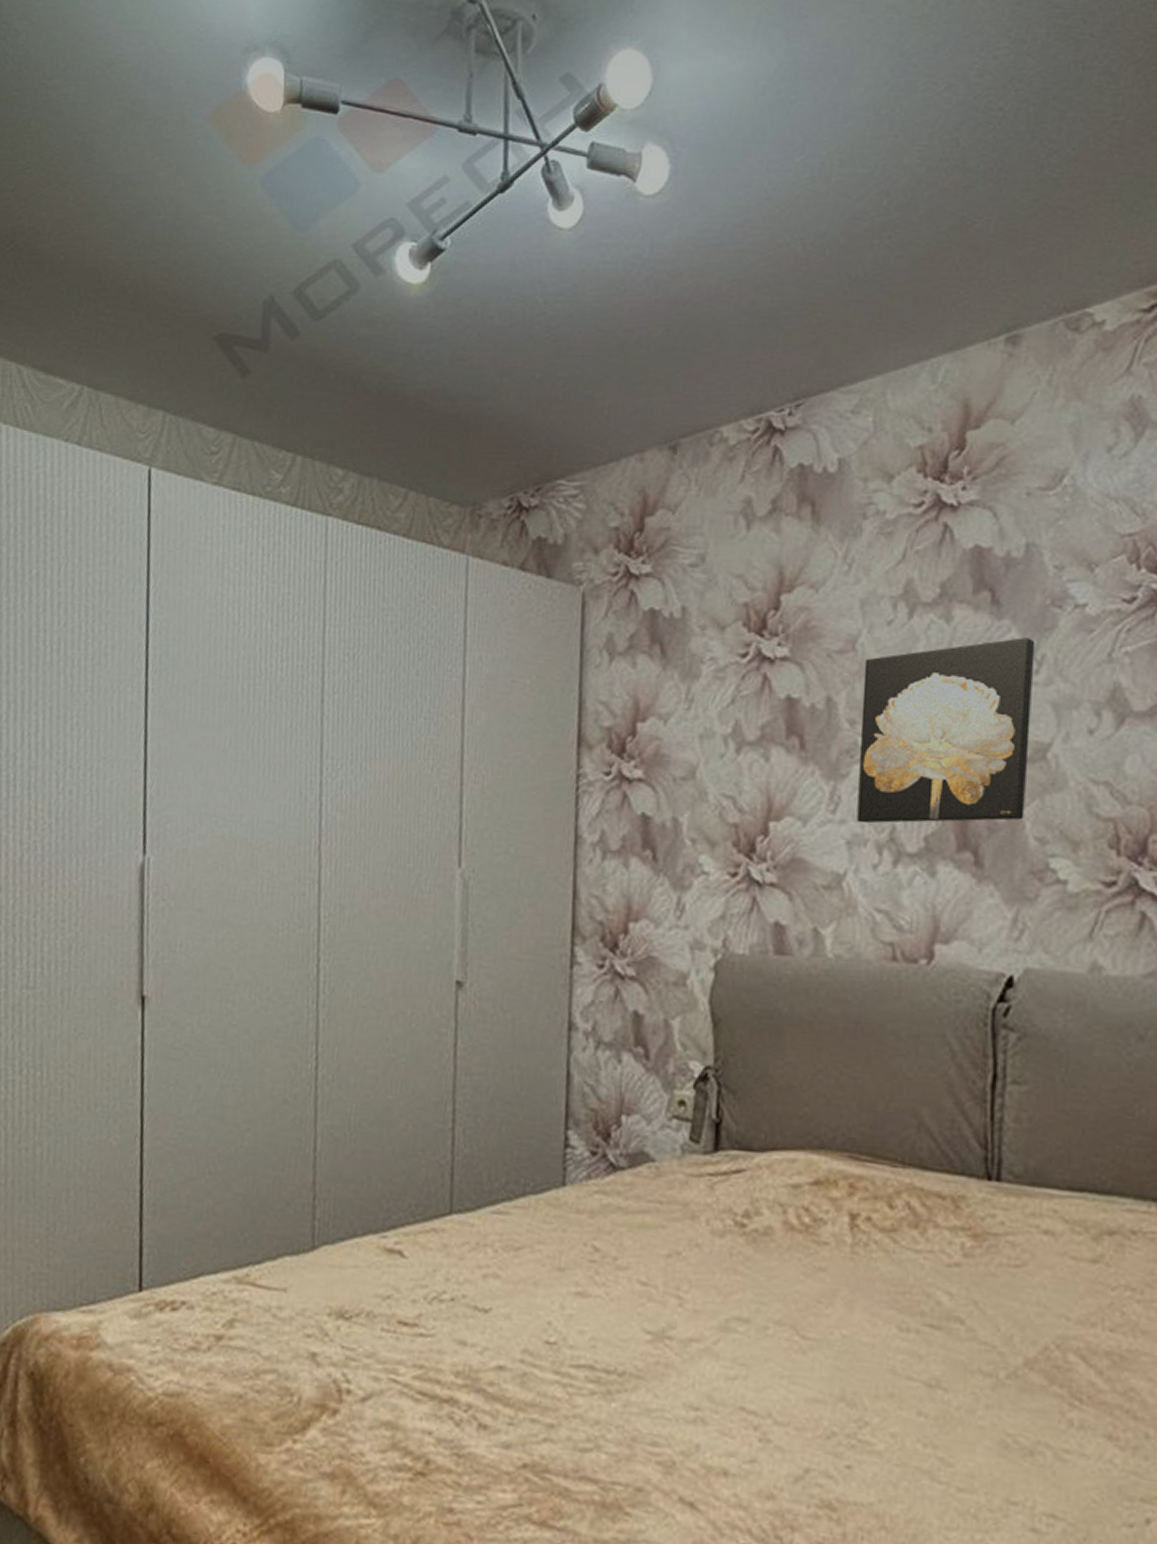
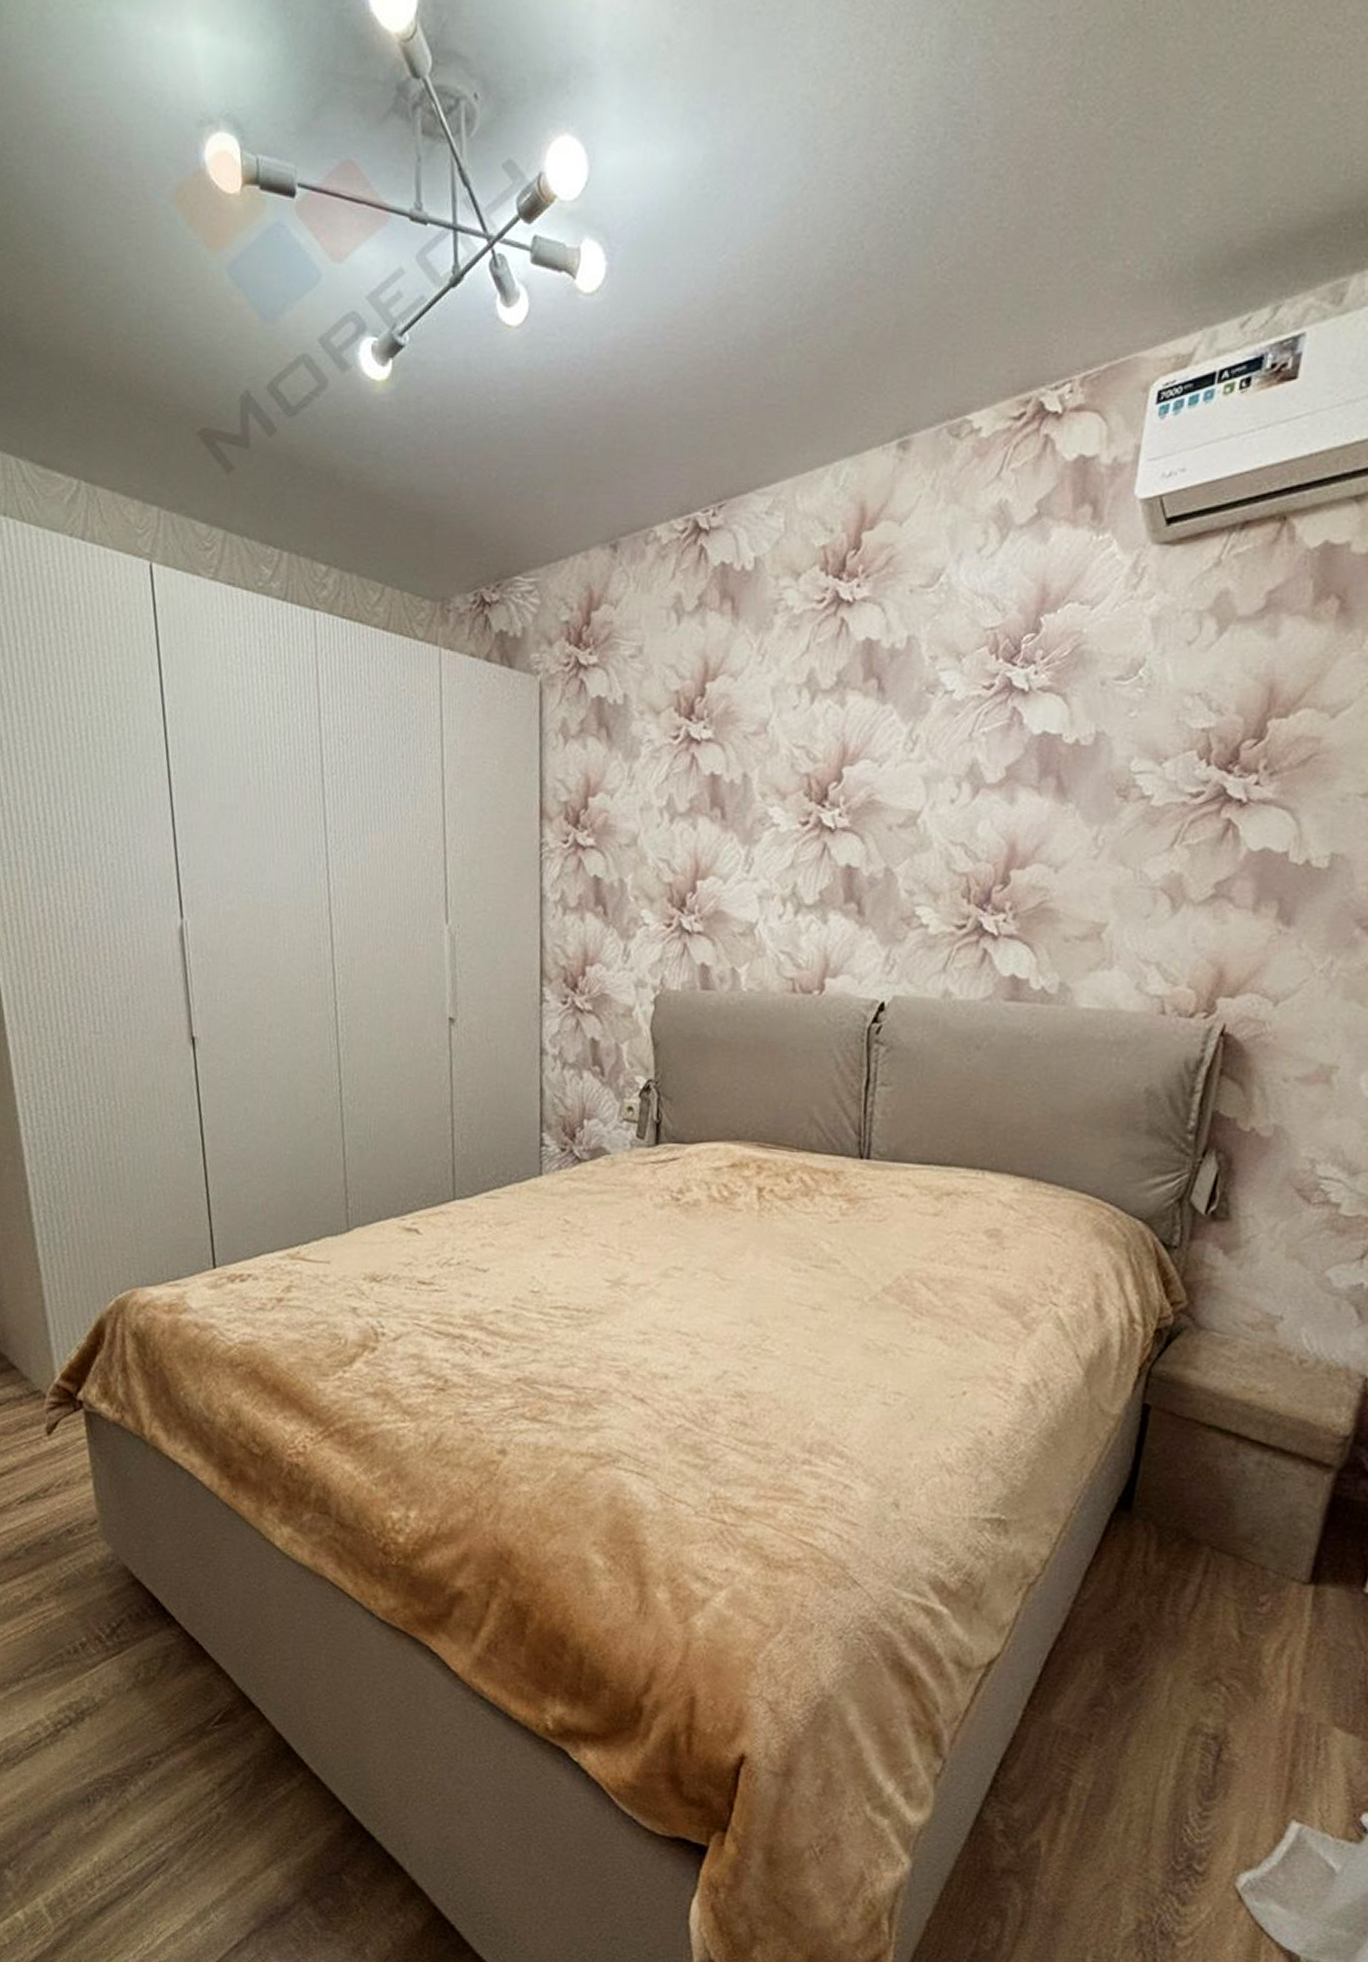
wall art: present [857,637,1036,824] -> none [766,720,912,881]

